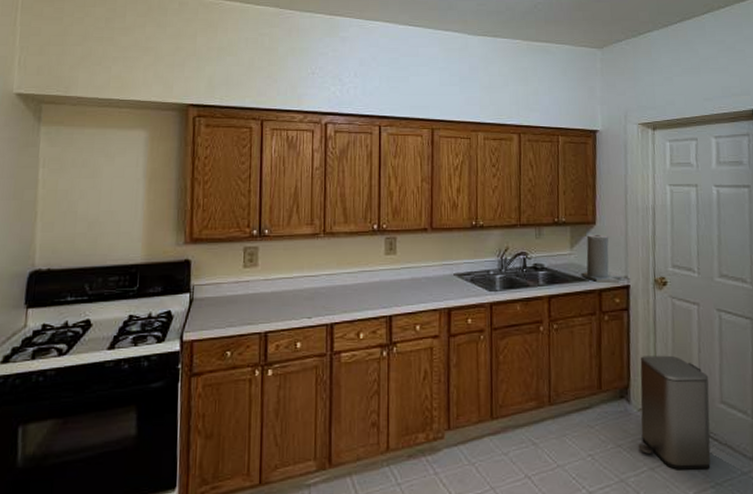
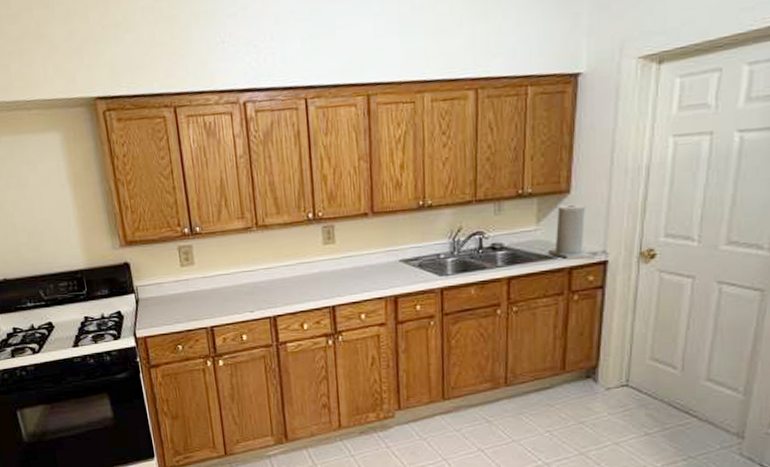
pedal bin: present [638,355,711,470] -> none [603,333,696,445]

